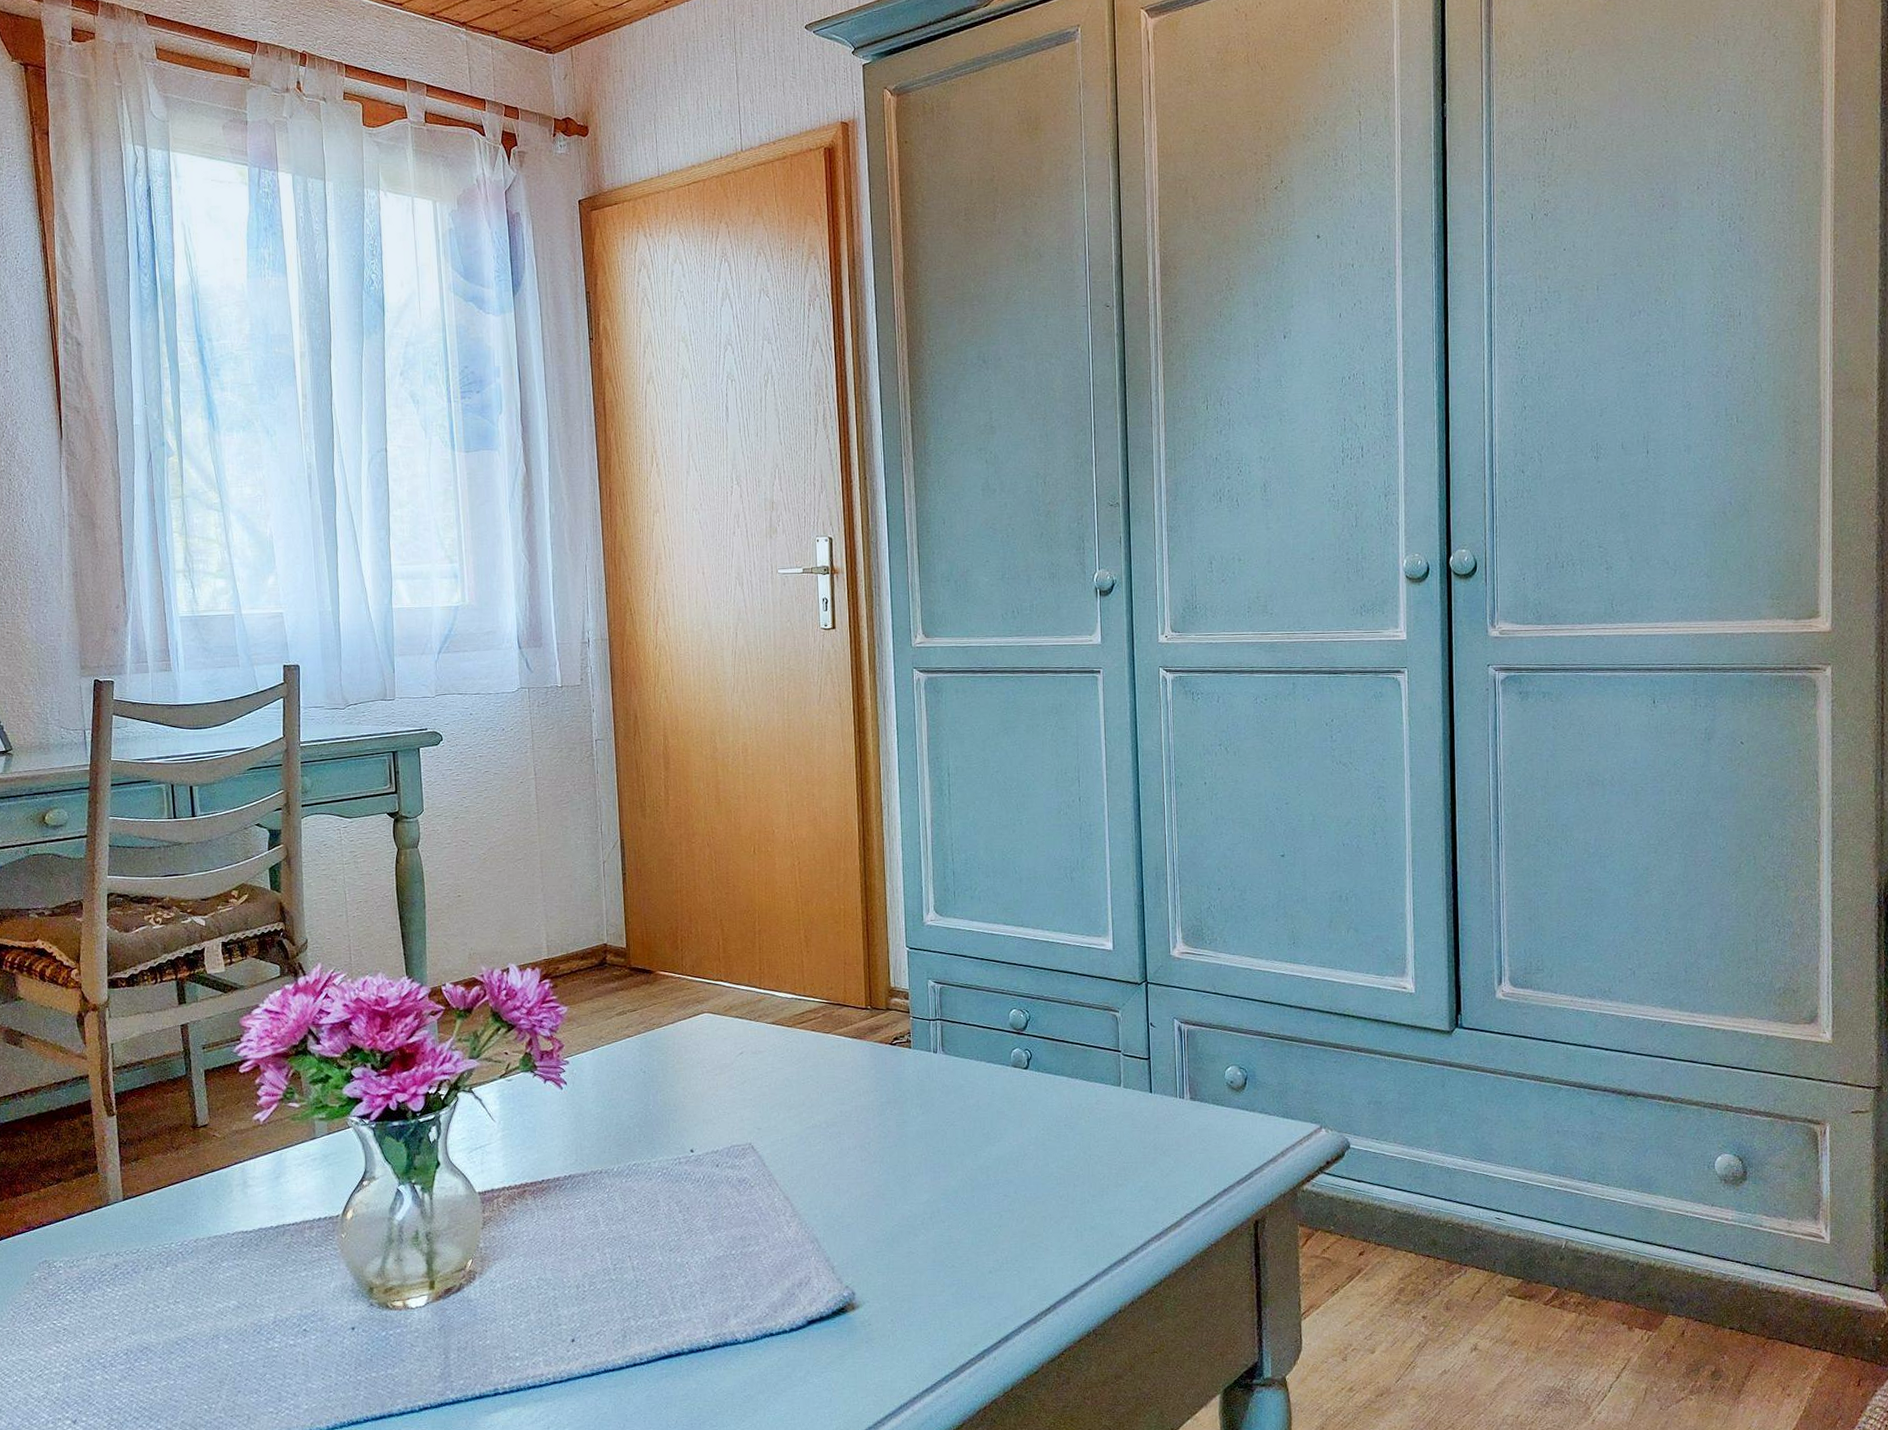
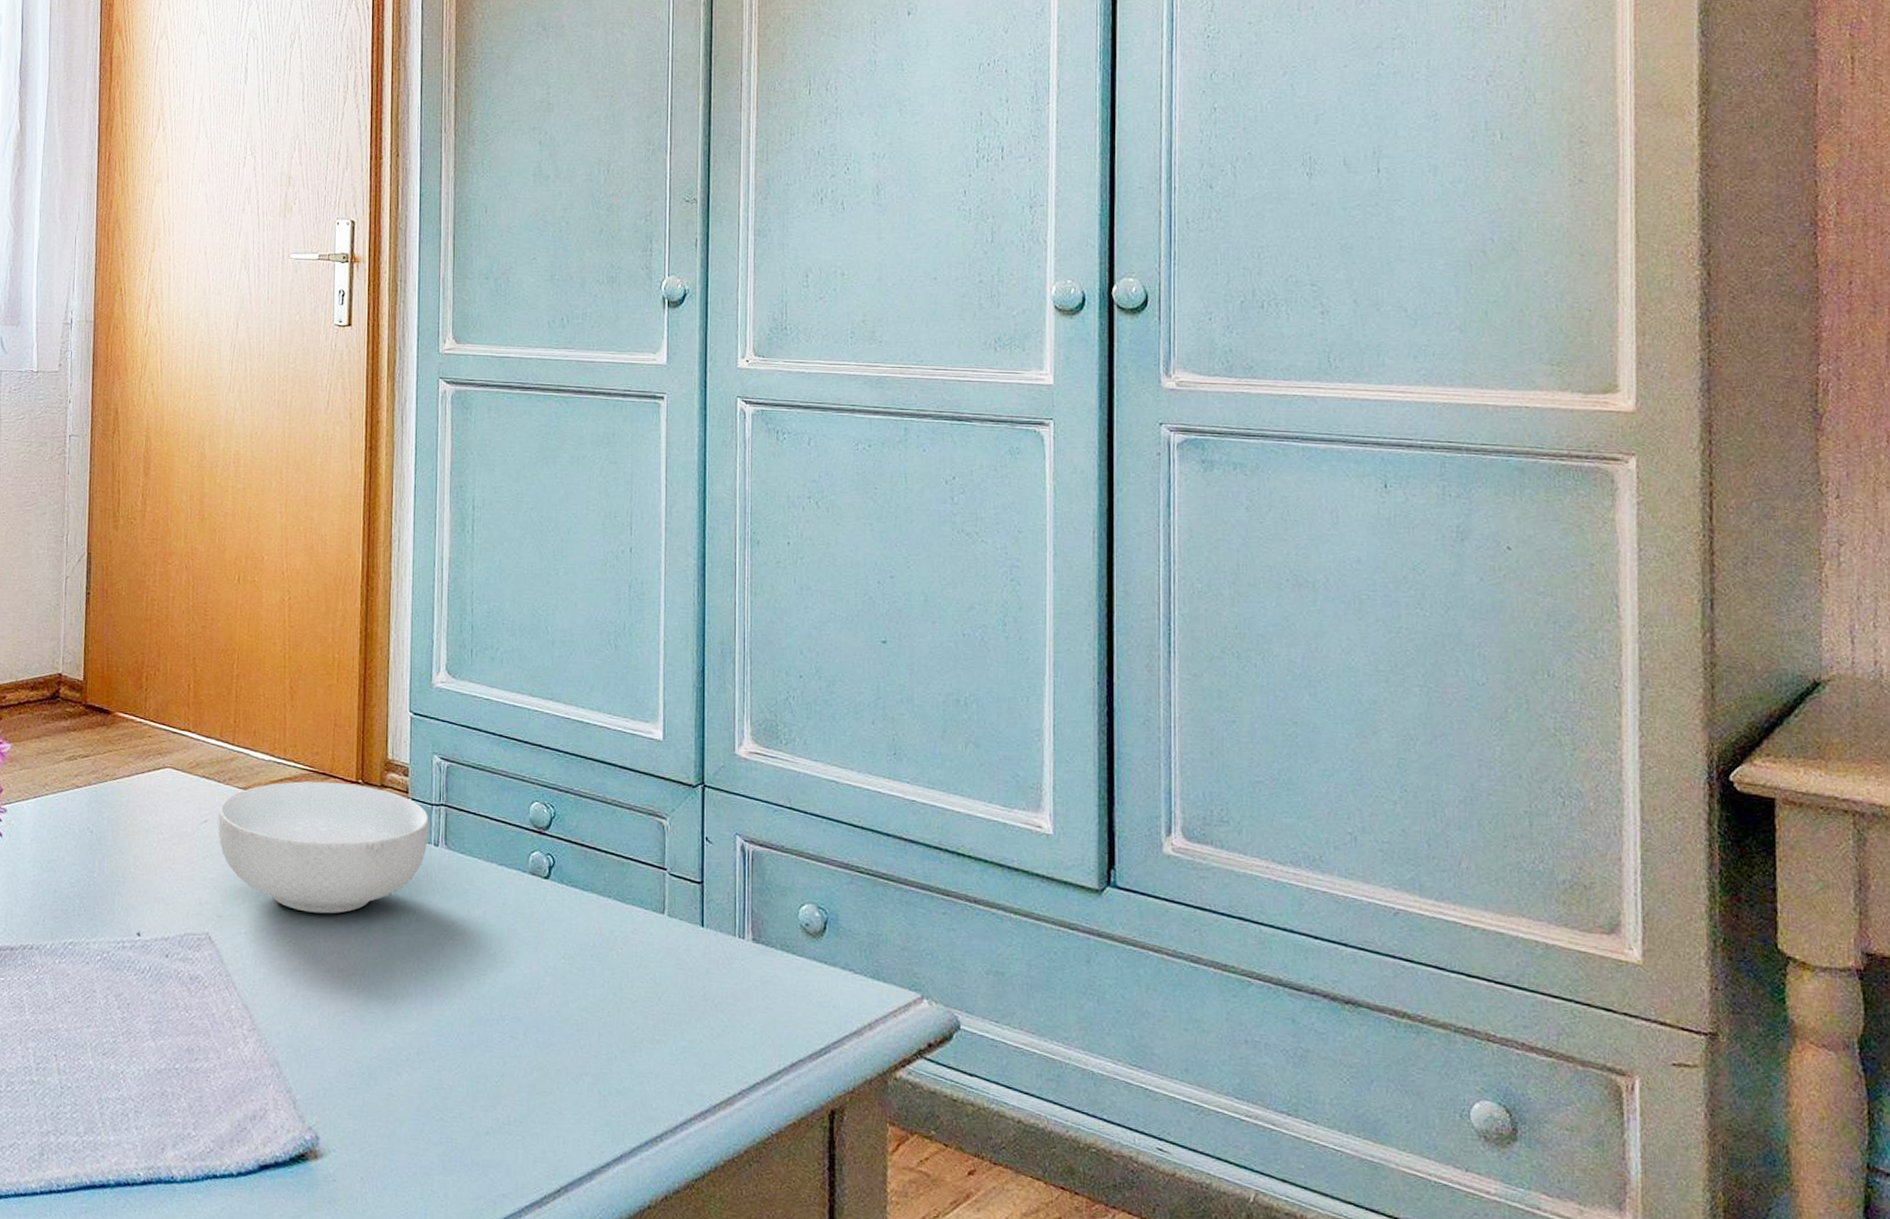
cereal bowl: none [751,1010,929,1117] -> present [218,781,429,914]

